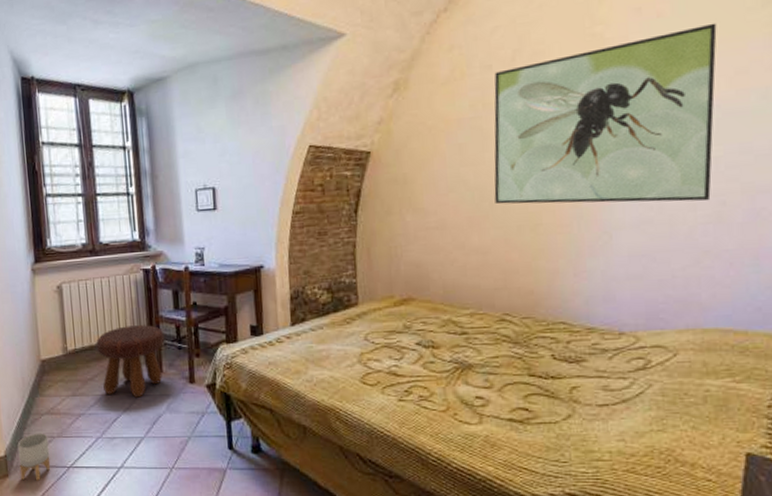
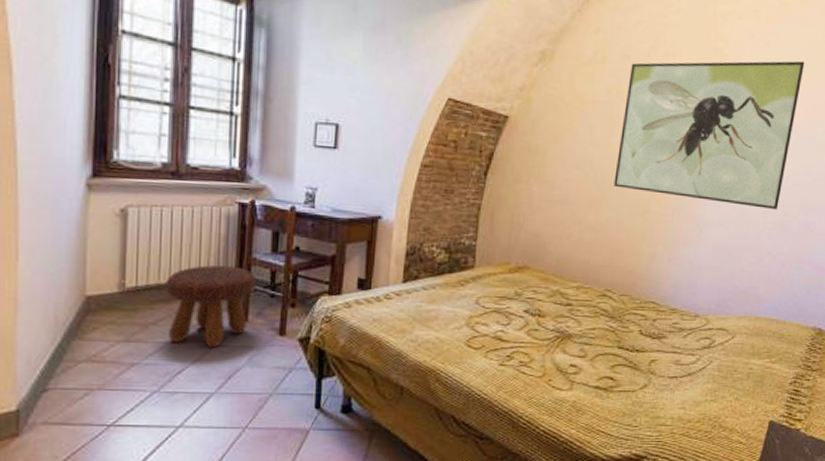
planter: present [17,433,51,481] -> none [37,384,84,441]

